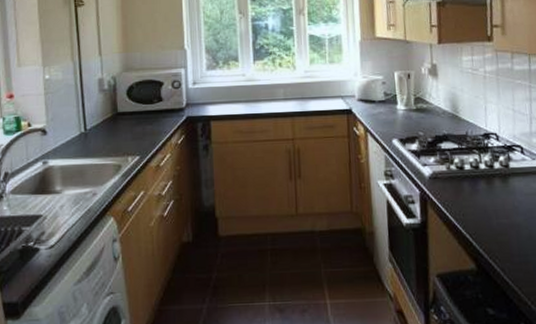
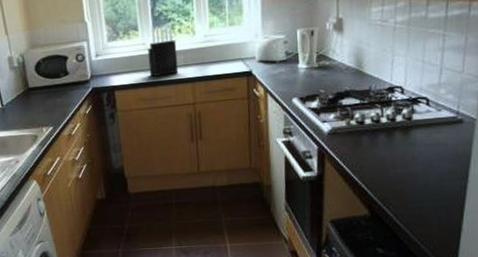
knife block: none [247,57,278,109] -> present [147,24,179,76]

